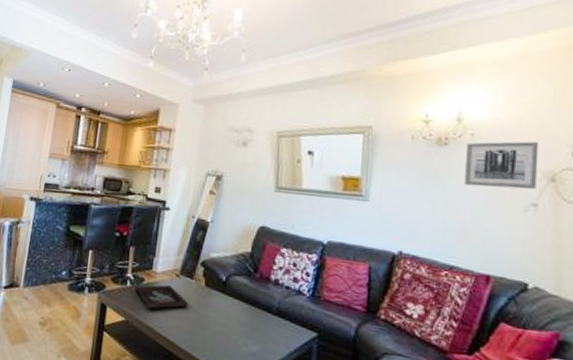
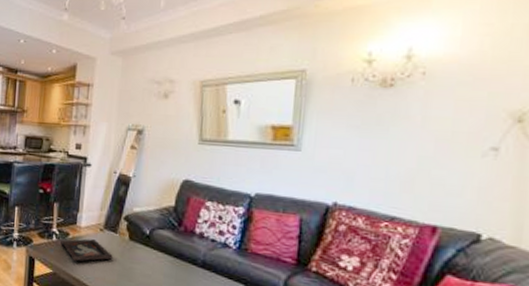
wall art: present [463,141,539,189] -> none [410,78,506,132]

